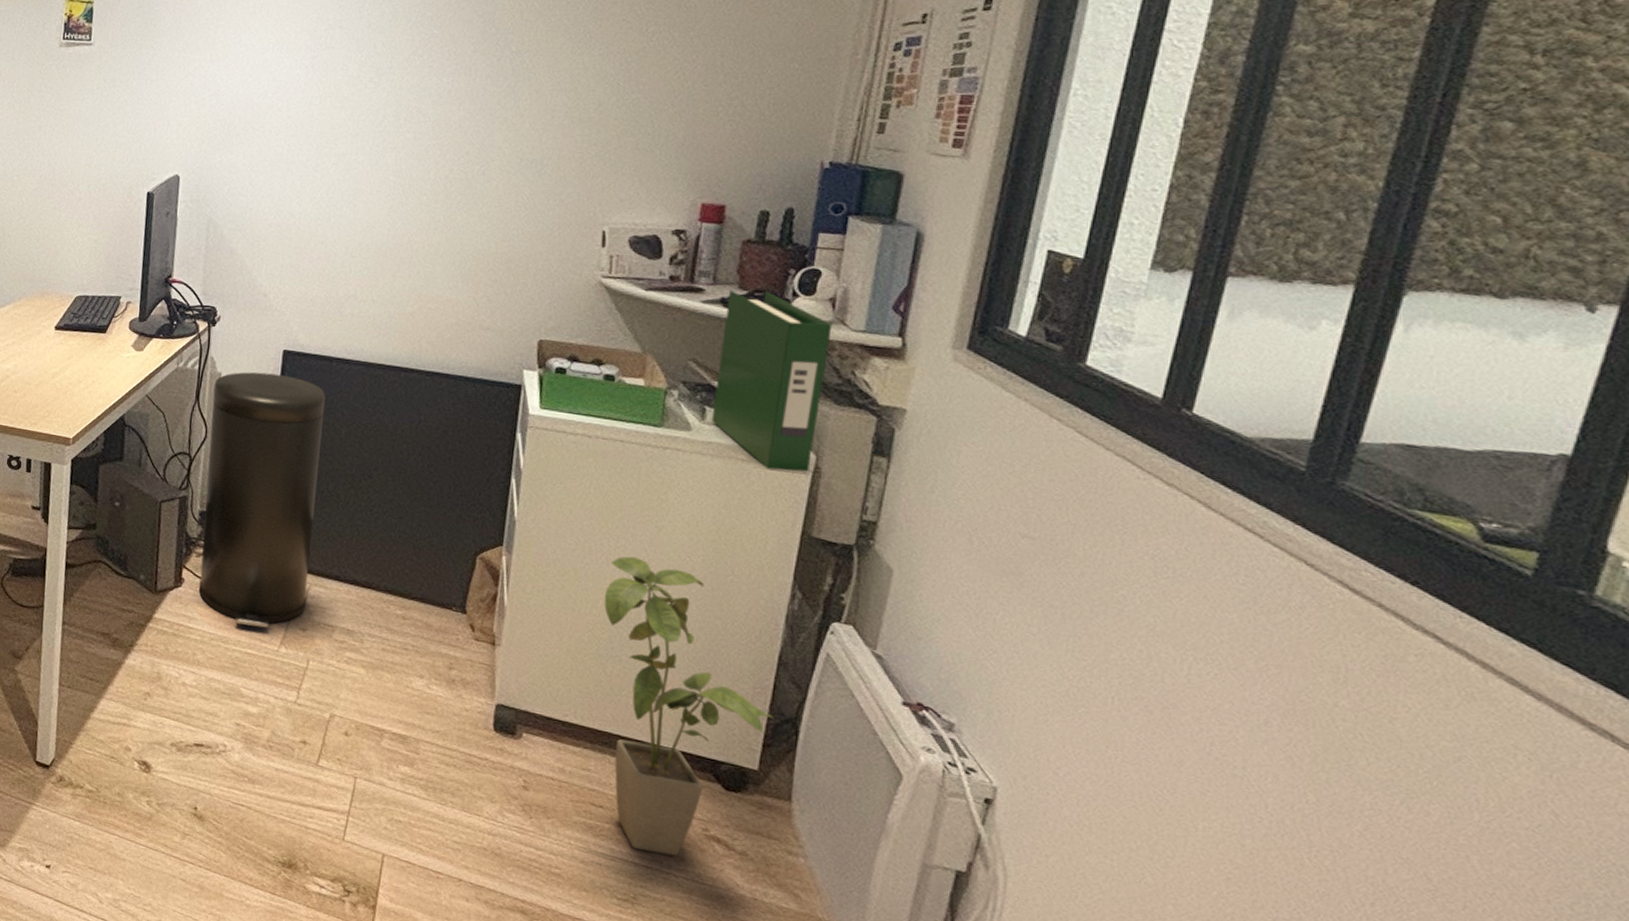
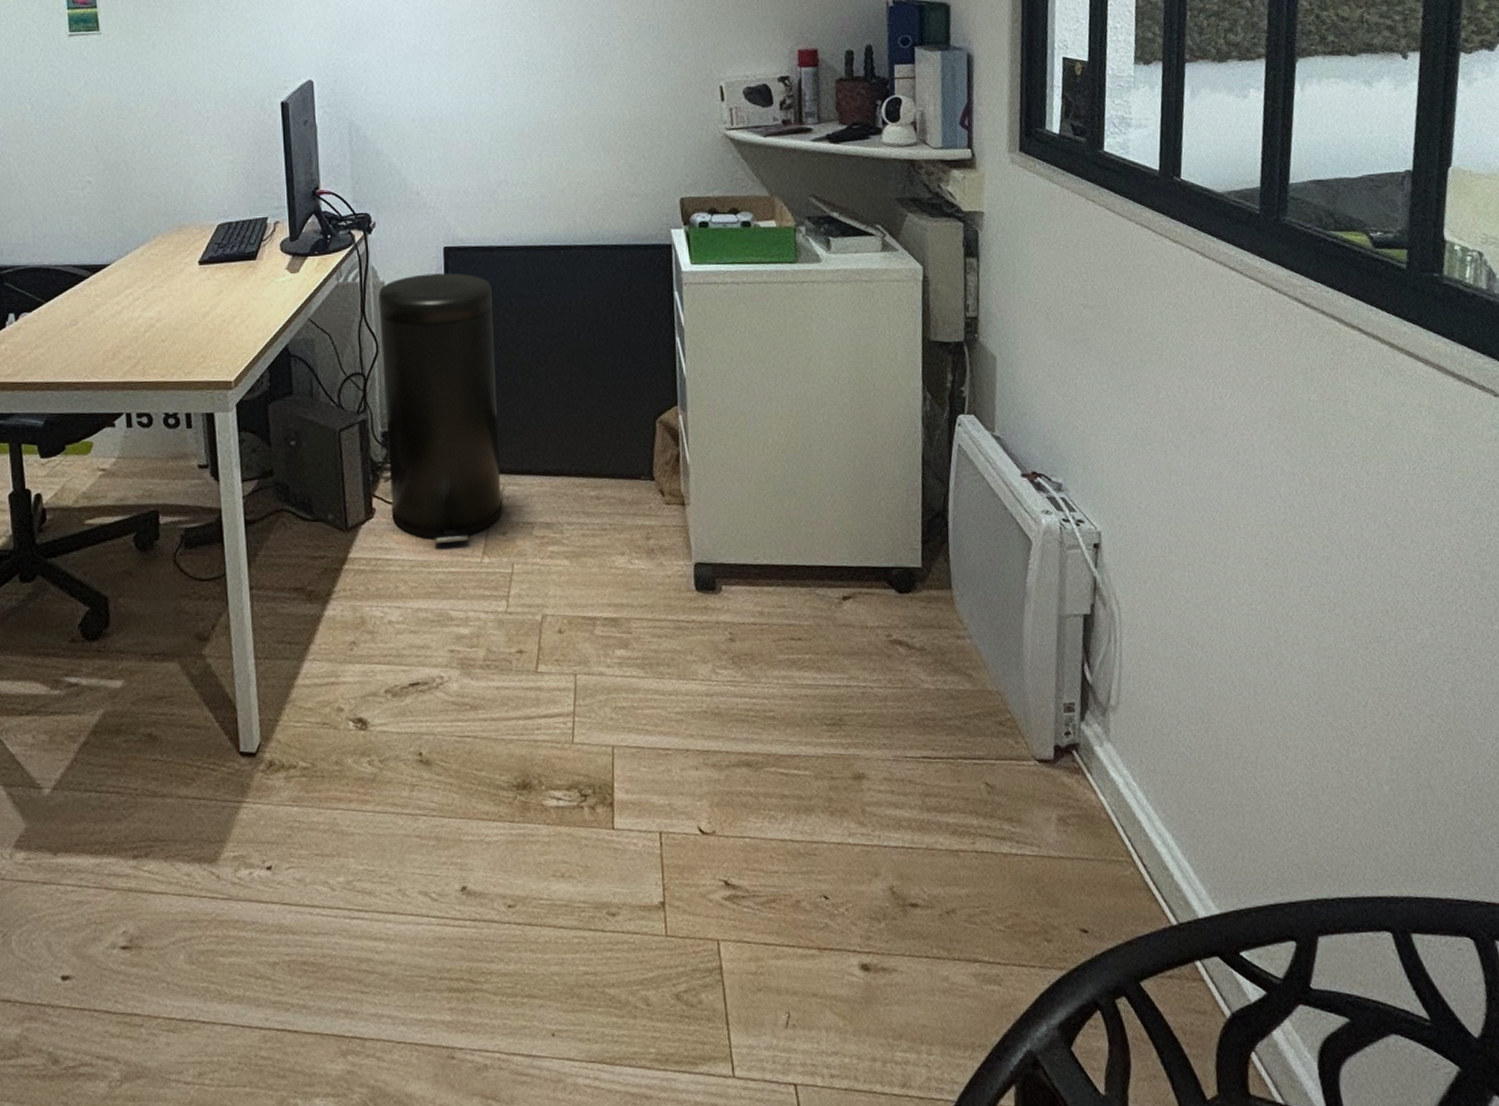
house plant: present [604,556,774,856] -> none [772,391,927,671]
binder: present [711,291,833,472] -> none [832,123,919,285]

